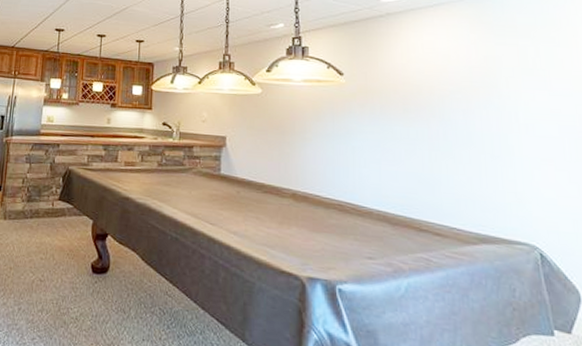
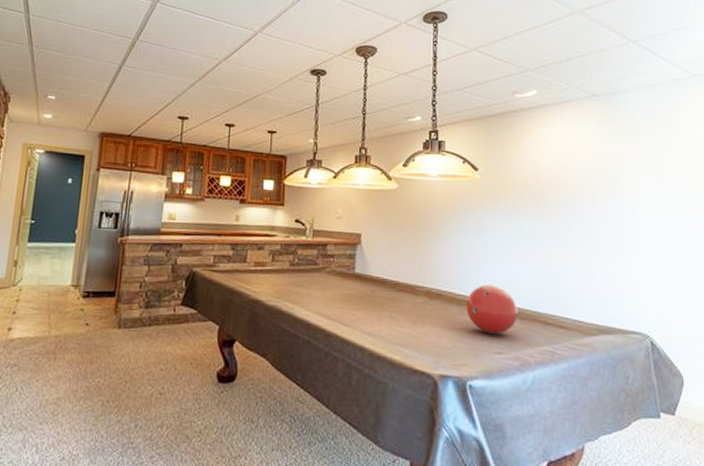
bowling ball: none [334,188,389,240] -> present [466,284,518,335]

